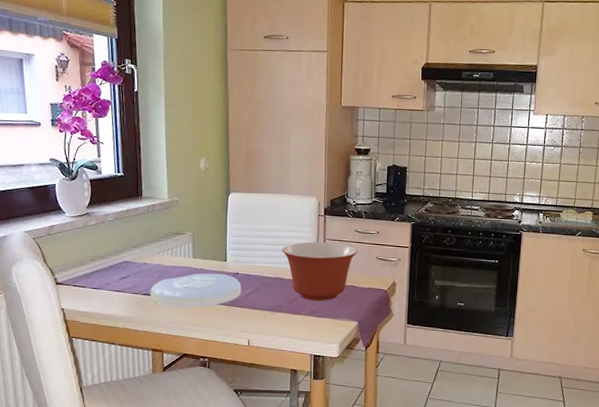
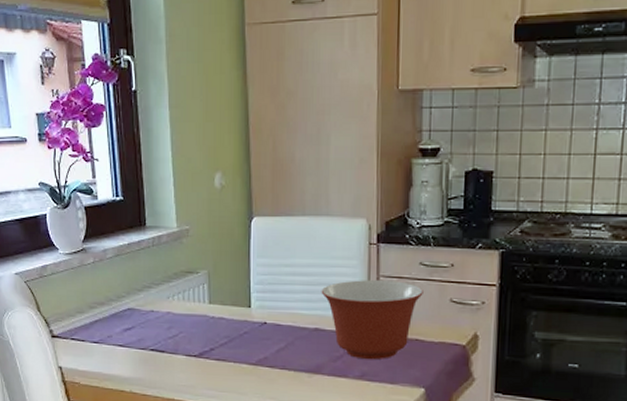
plate: present [150,273,242,308] -> none [159,322,271,368]

